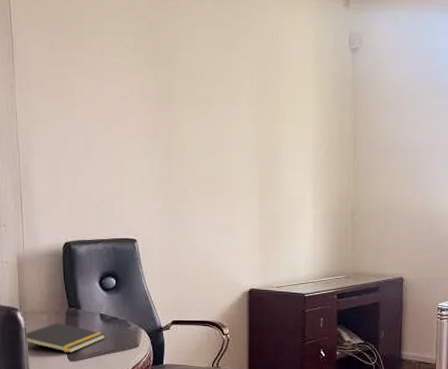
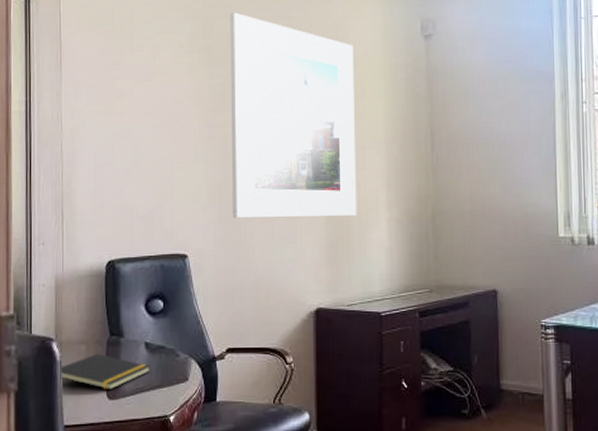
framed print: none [173,16,287,210] -> present [230,12,357,219]

